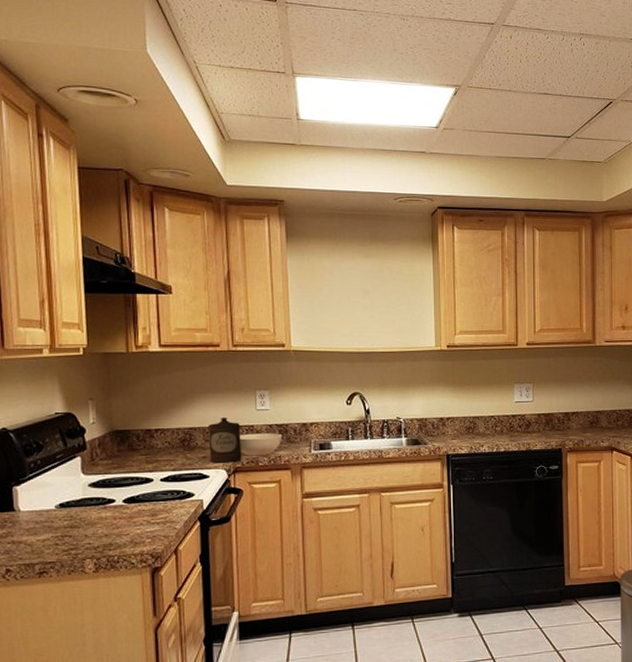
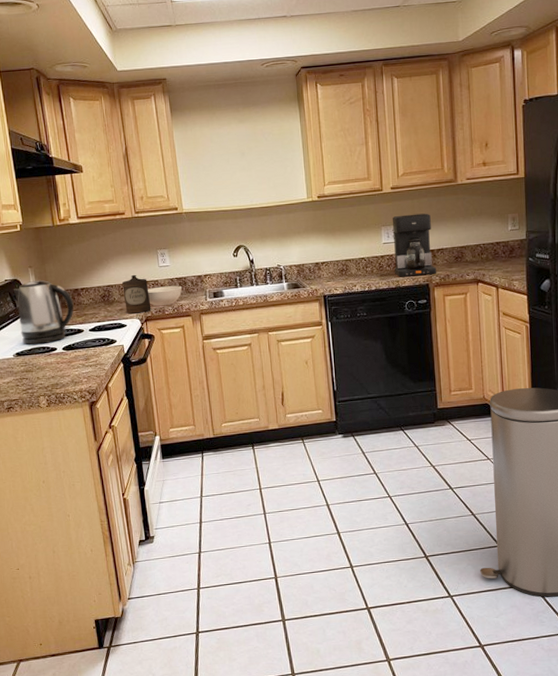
kettle: none [65,415,144,494] -> present [13,280,74,345]
coffee maker: none [526,373,571,441] -> present [393,213,437,278]

